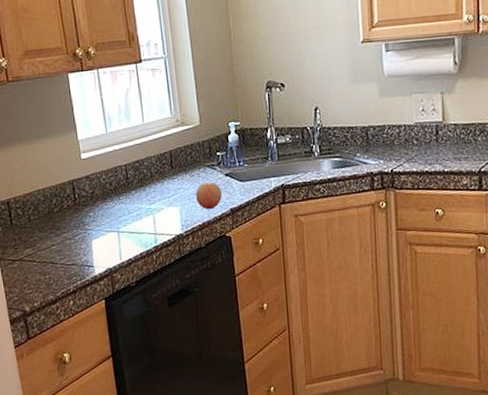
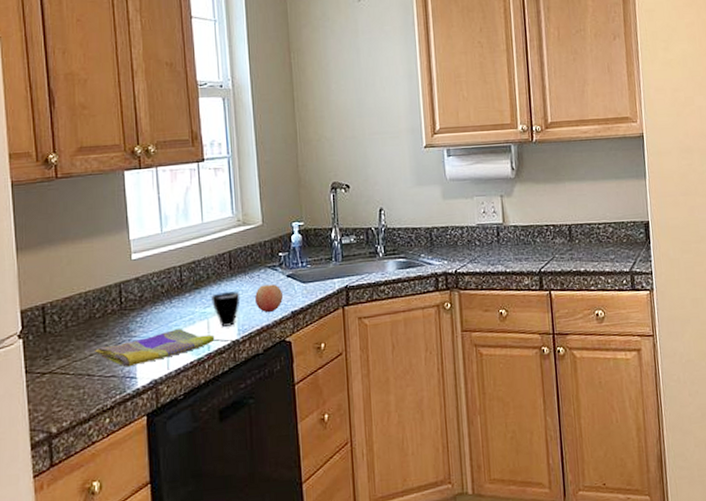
dish towel: none [56,223,161,257] -> present [95,329,215,367]
cup: none [156,189,182,222] -> present [211,291,240,327]

